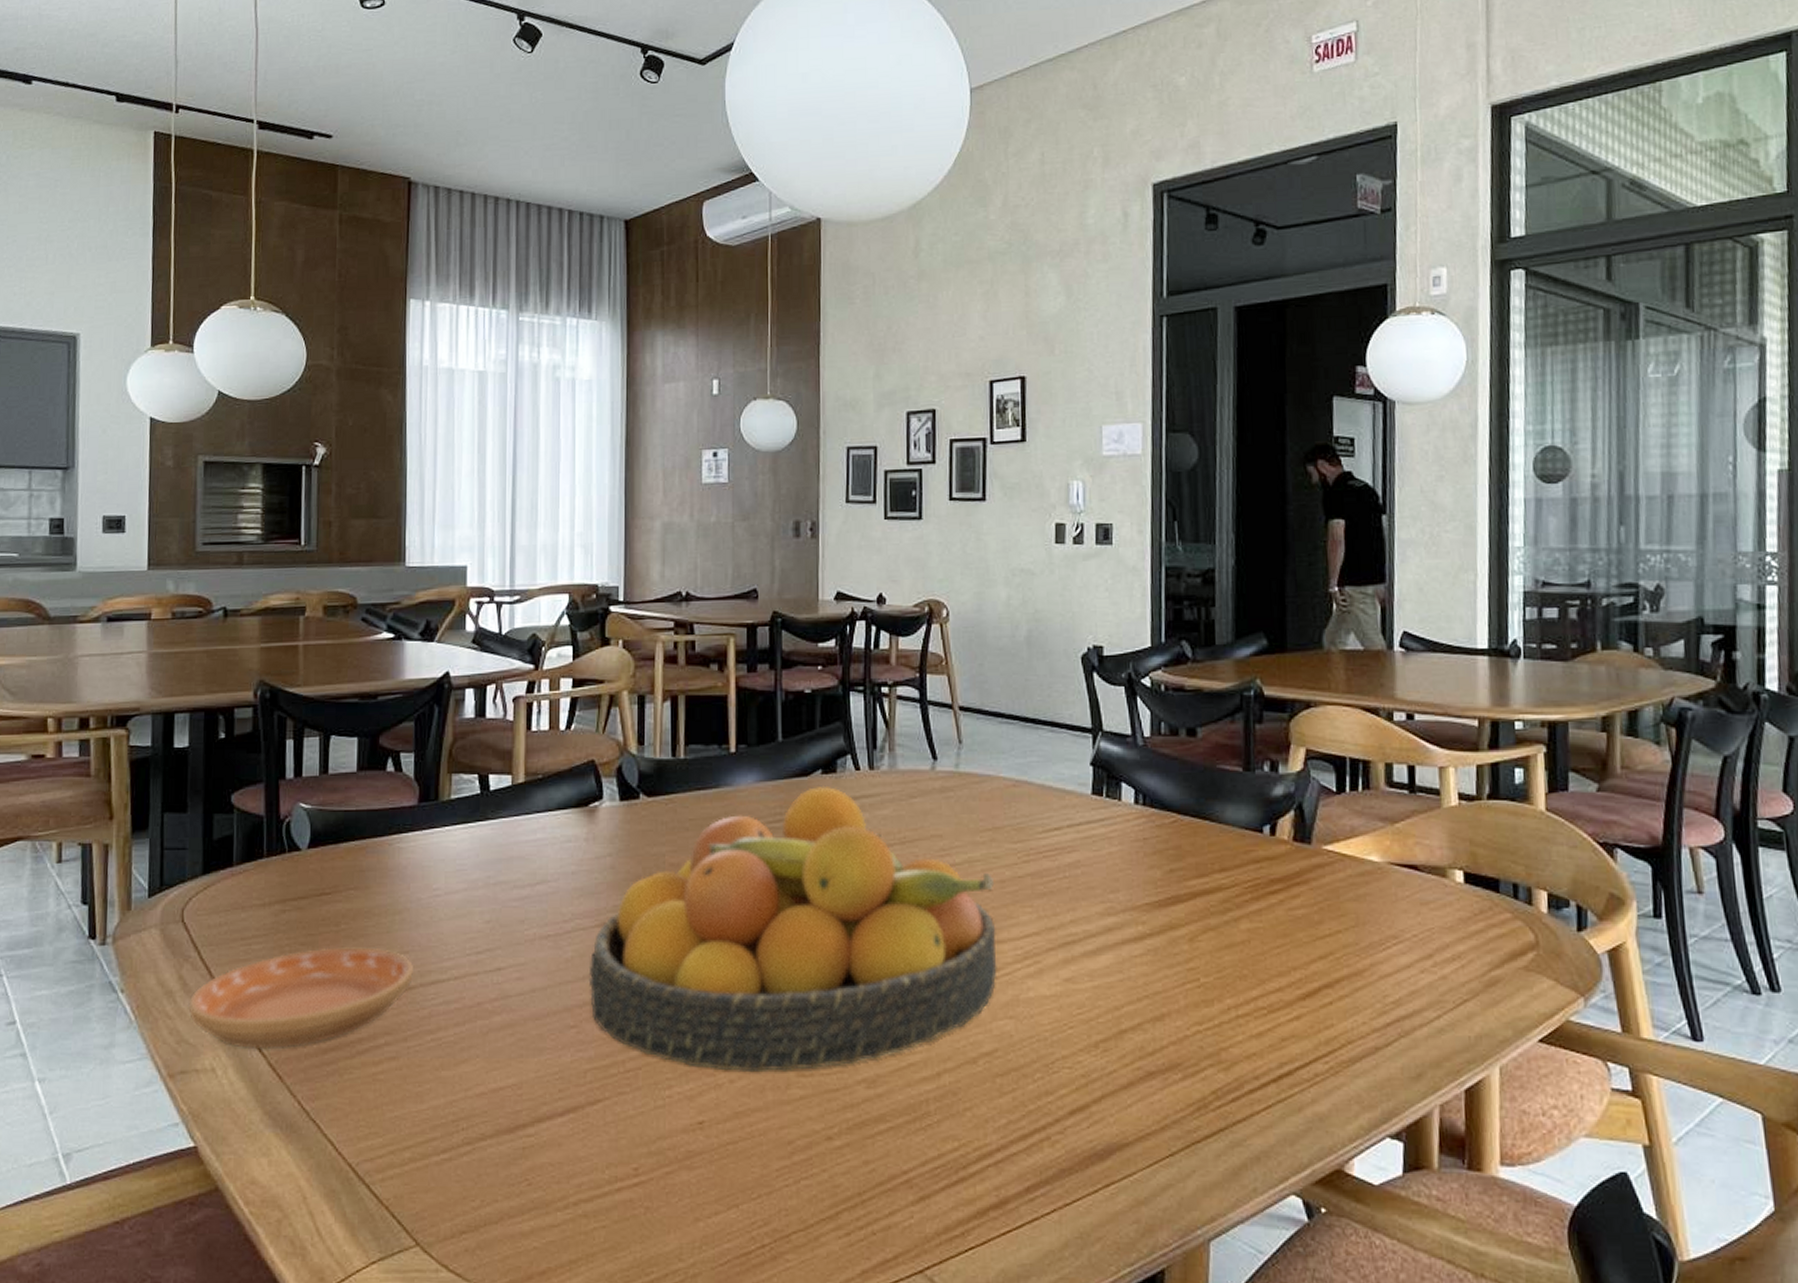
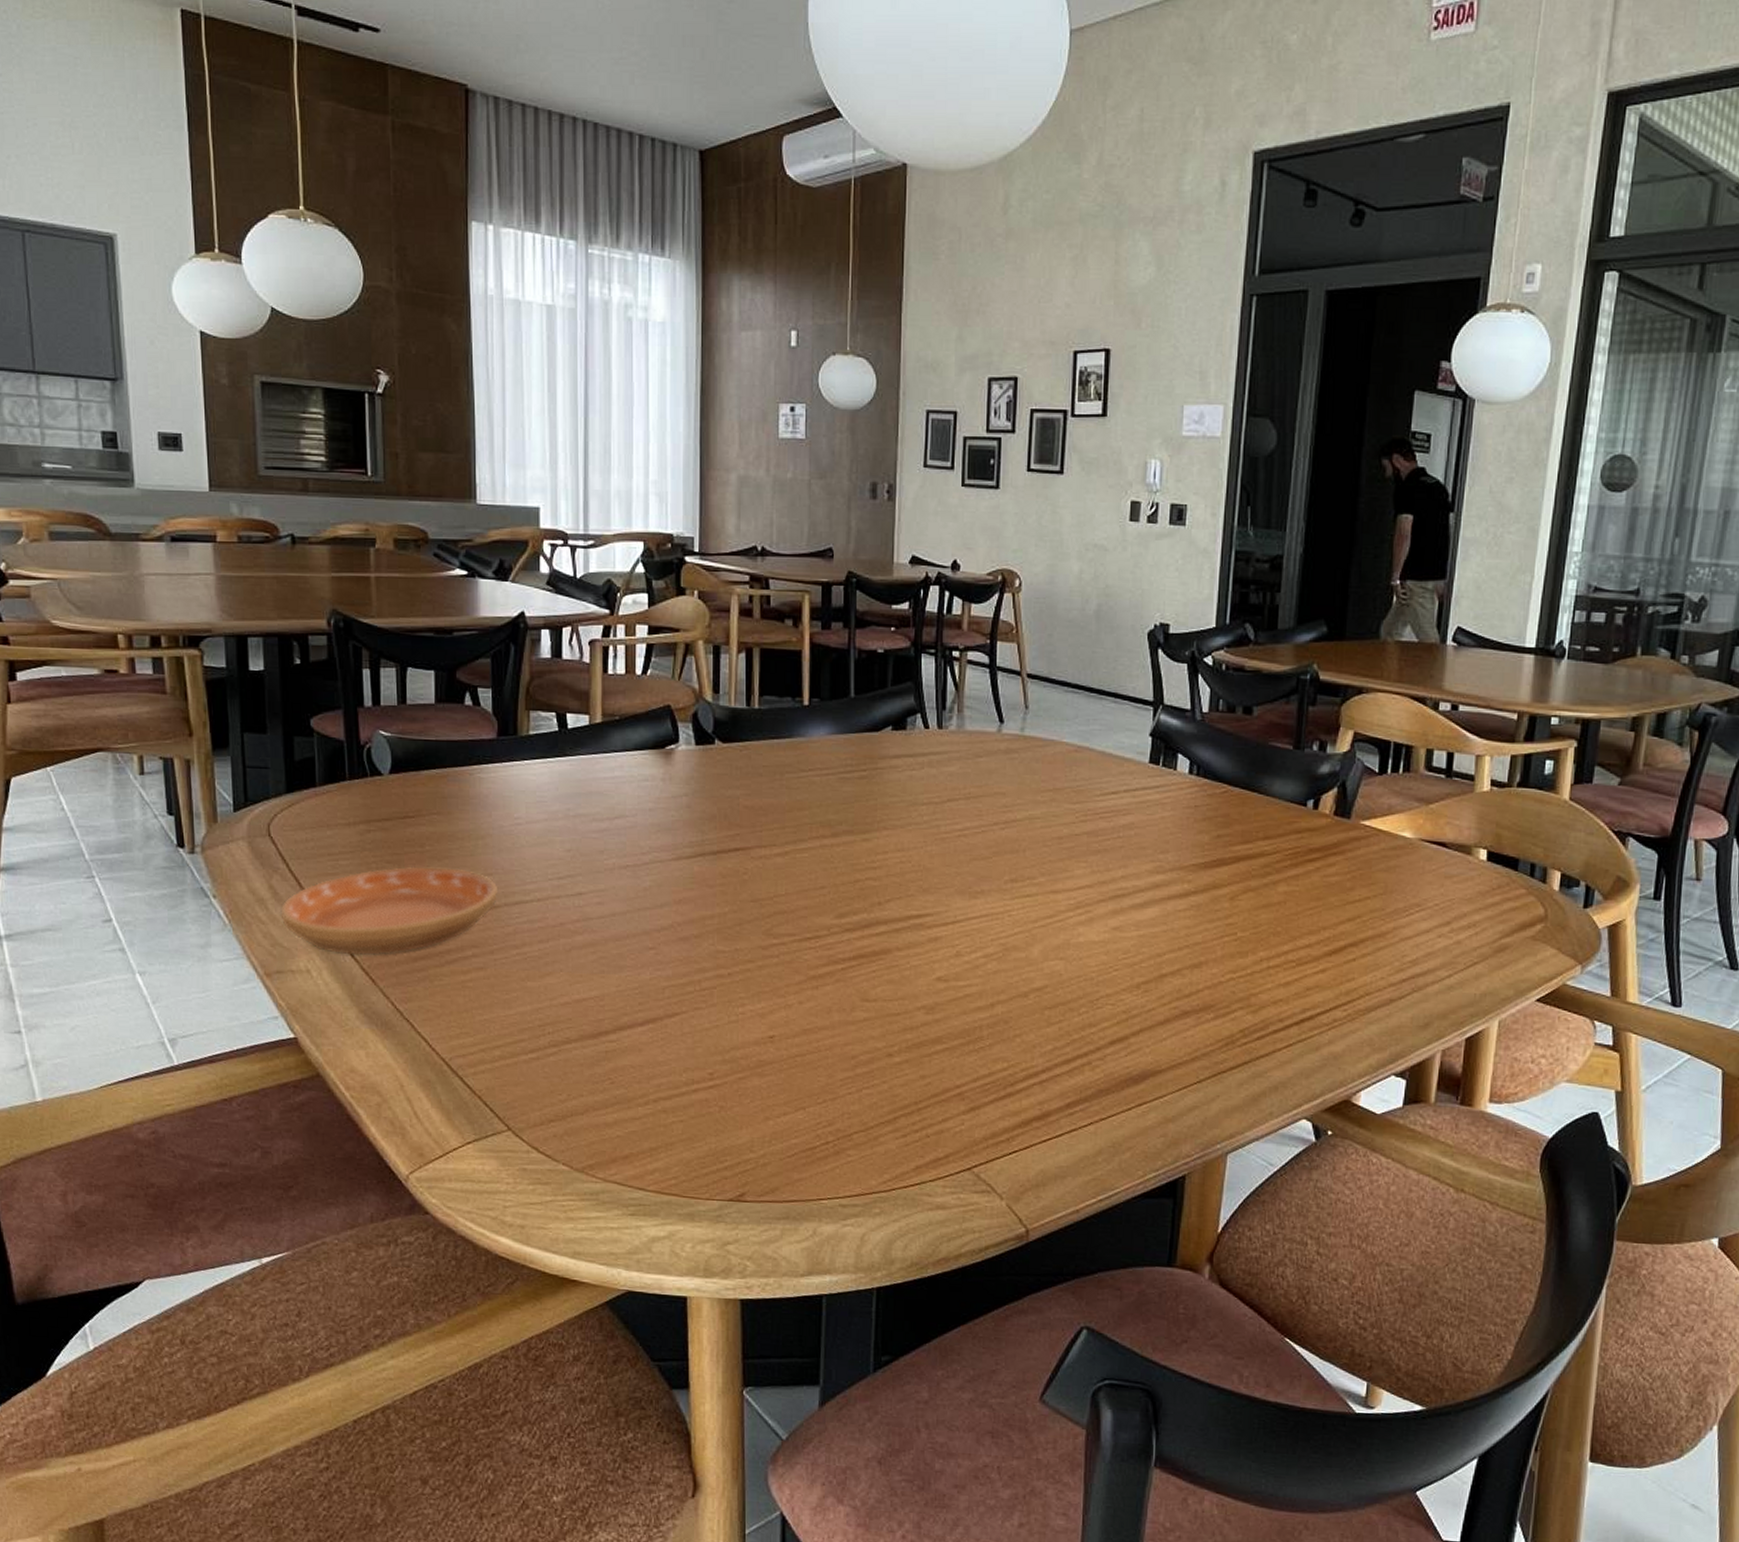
fruit bowl: present [588,785,997,1071] -> none [666,741,1053,996]

